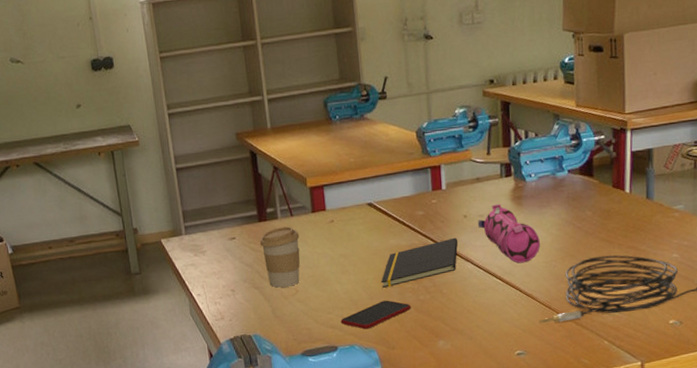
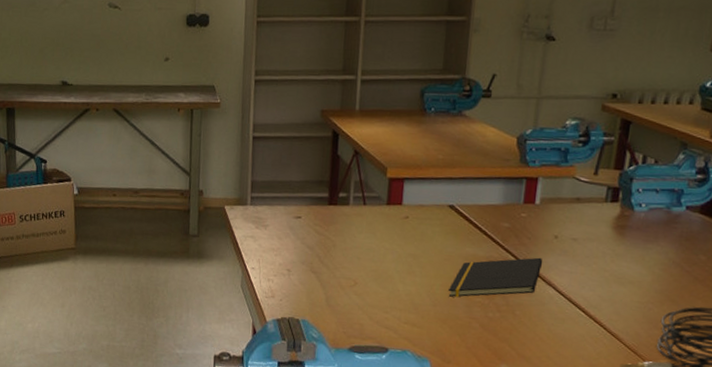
coffee cup: present [259,226,300,288] -> none [325,214,369,277]
smartphone: present [340,300,411,330] -> none [396,310,477,337]
pencil case: present [478,204,541,264] -> none [569,229,639,299]

